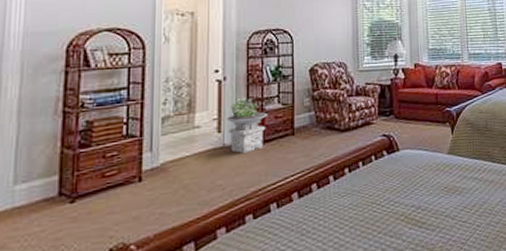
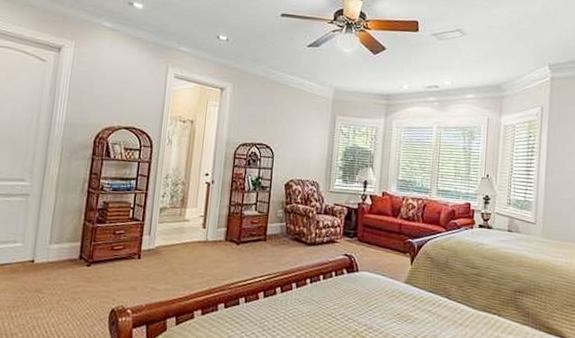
planter: present [226,97,267,153] -> none [211,200,245,250]

